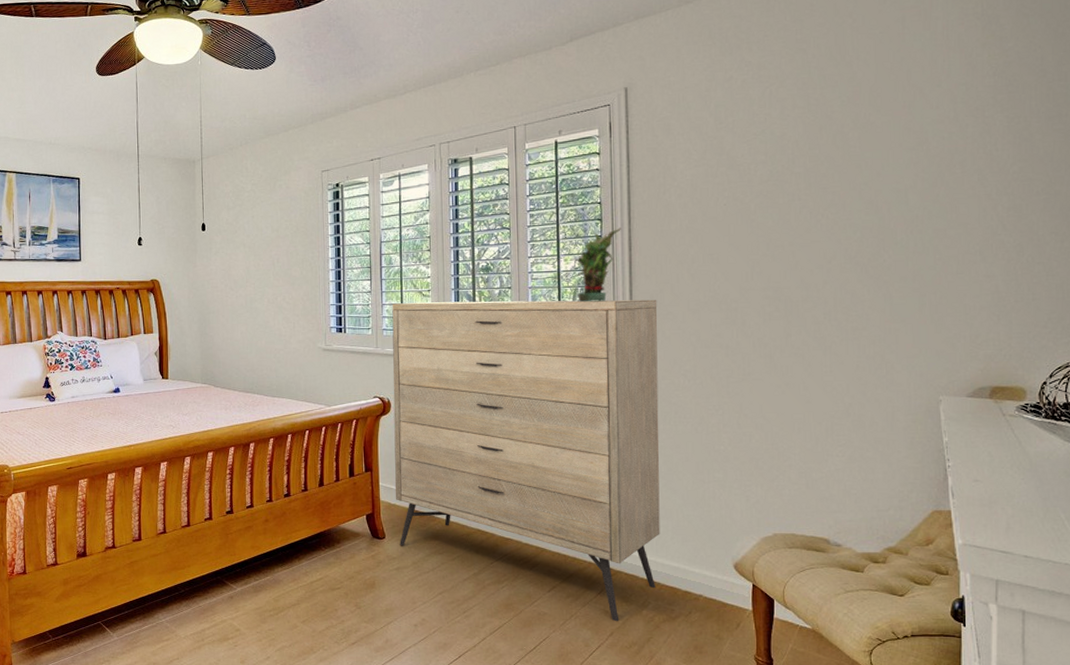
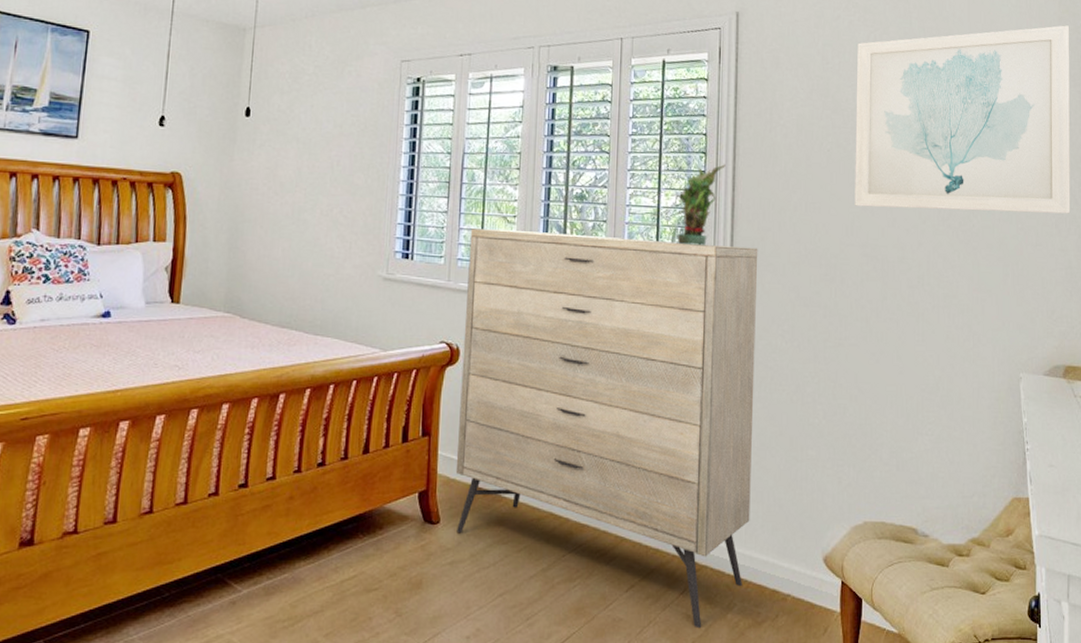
wall art: none [752,50,998,253] -> present [855,25,1071,214]

